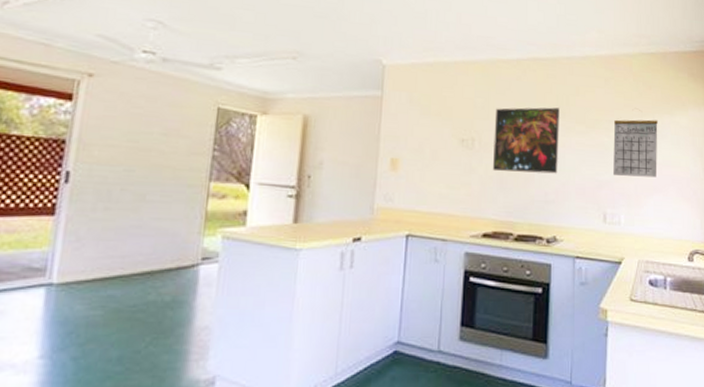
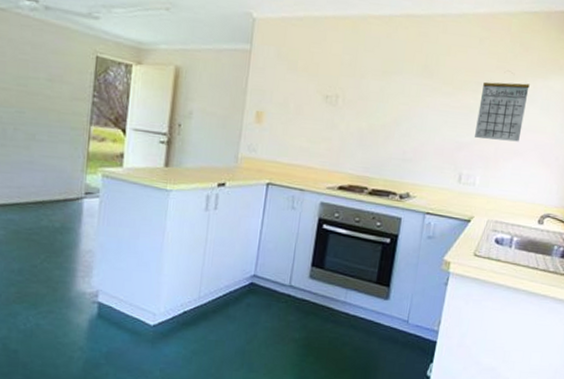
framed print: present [493,107,560,174] -> none [354,65,428,134]

